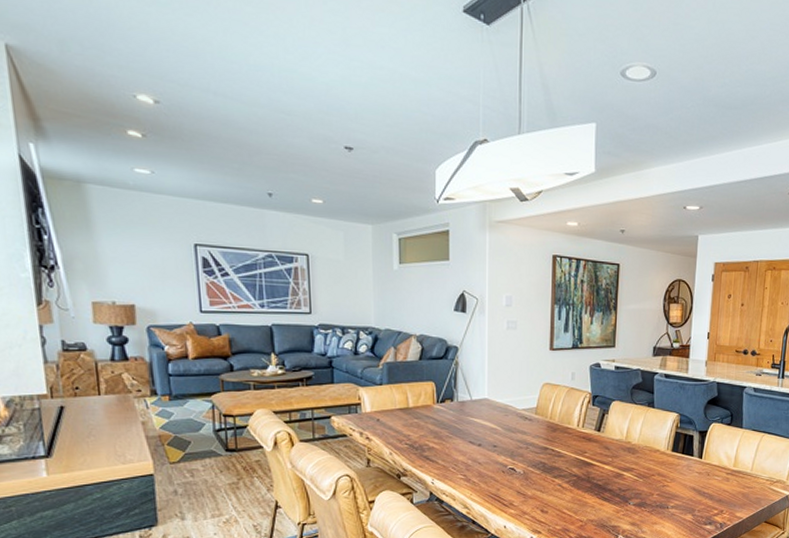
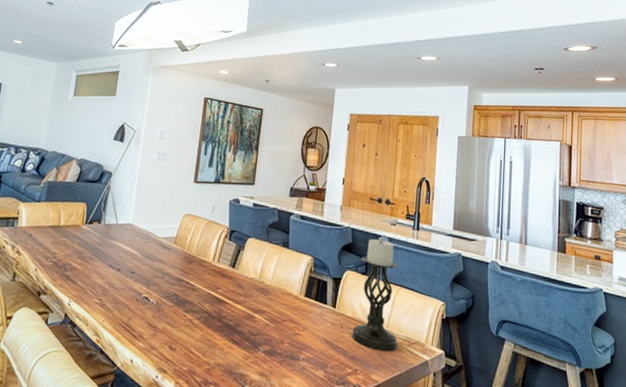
candle holder: none [718,389,764,492] -> present [352,238,400,352]

